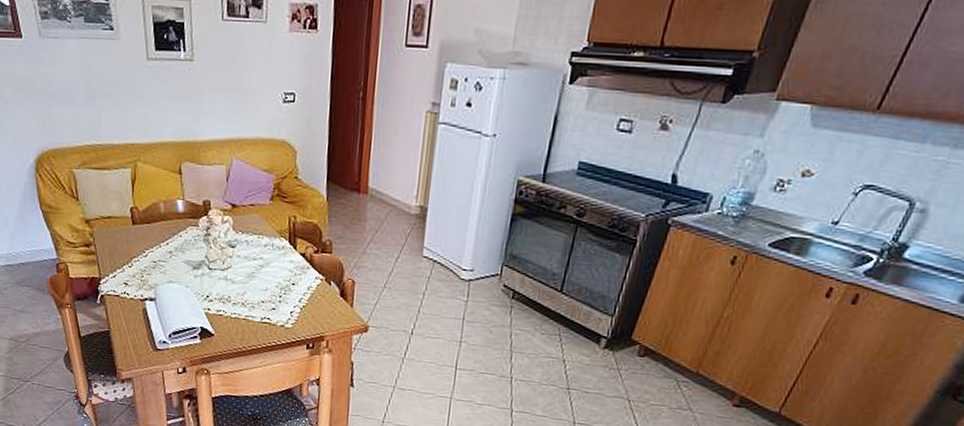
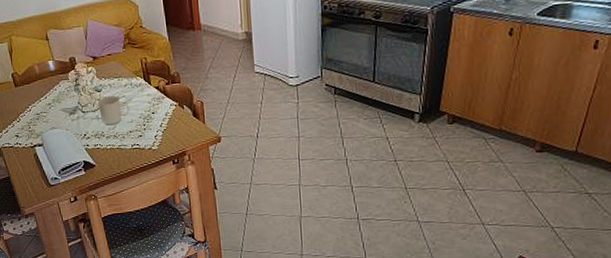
mug: none [228,254,266,291] -> present [97,96,130,125]

